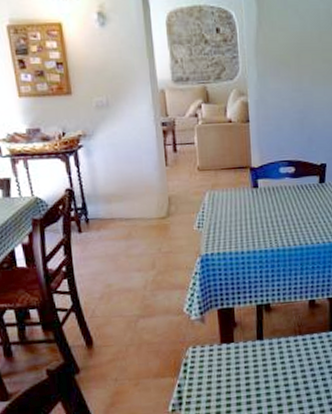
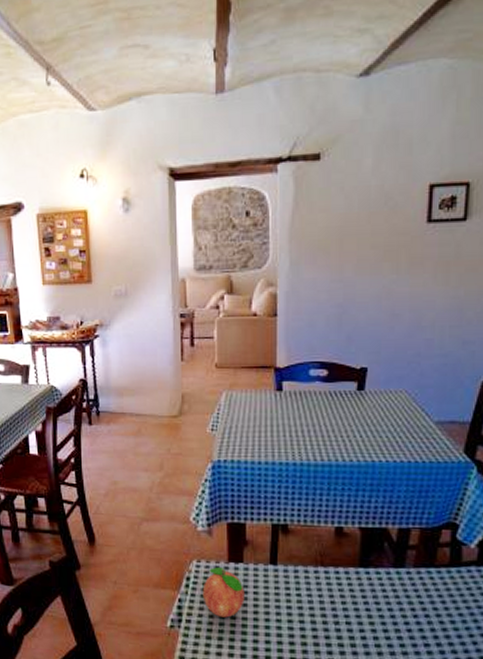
fruit: none [199,350,237,394] -> present [202,567,245,618]

